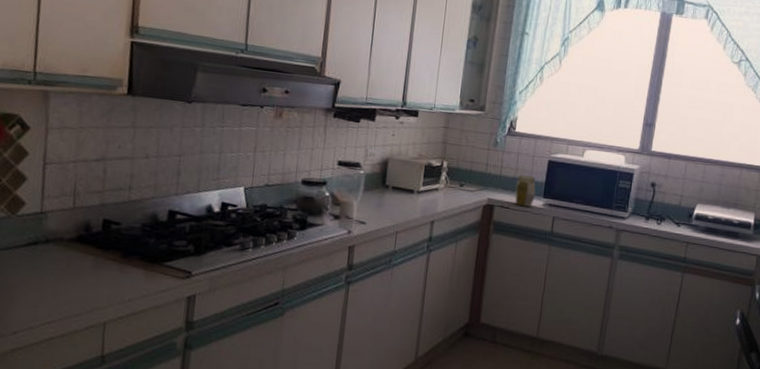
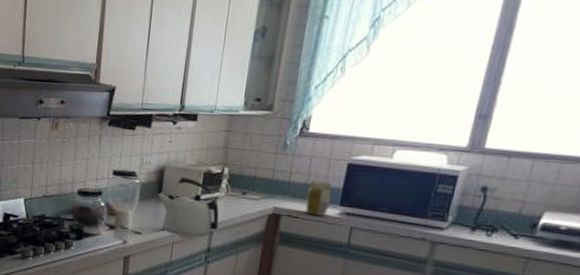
kettle: none [381,169,440,229] -> present [157,177,219,239]

